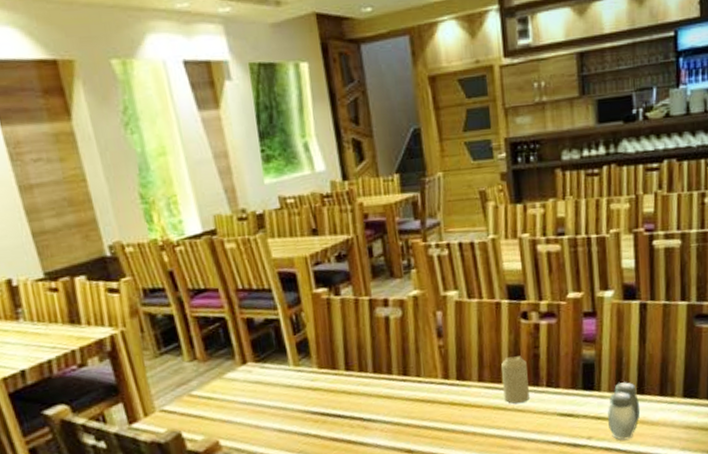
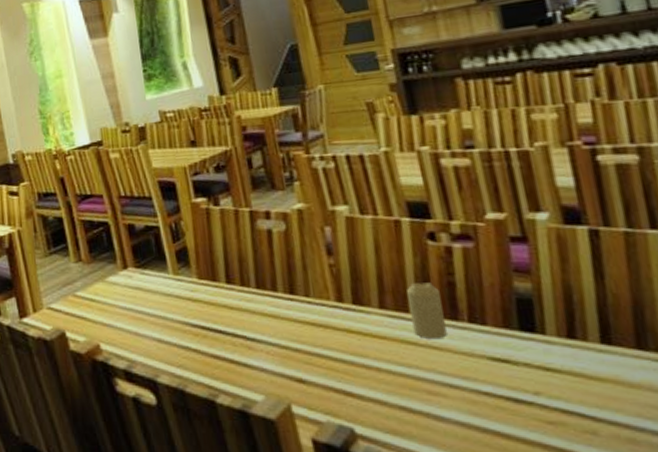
salt and pepper shaker: present [608,382,640,440] -> none [559,326,610,403]

